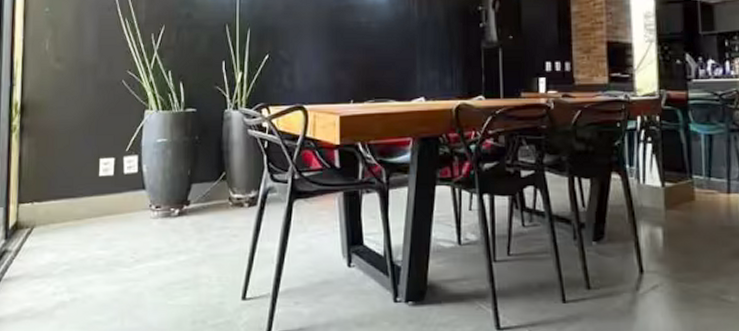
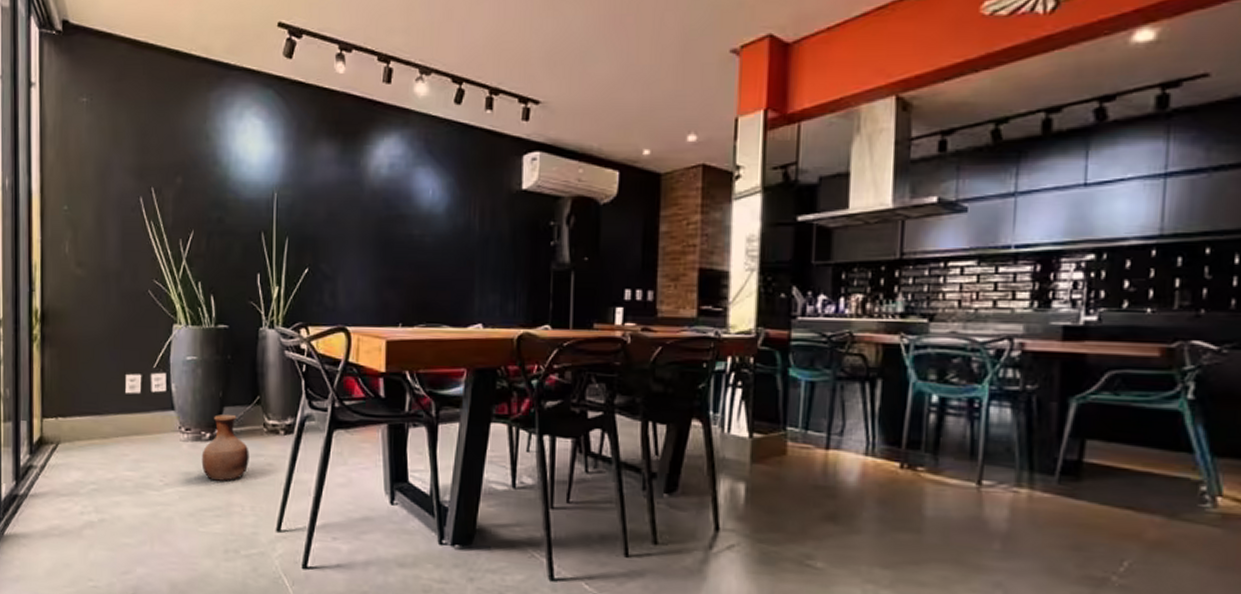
vase: none [170,190,216,254] -> present [201,414,249,481]

